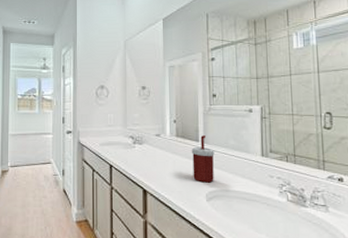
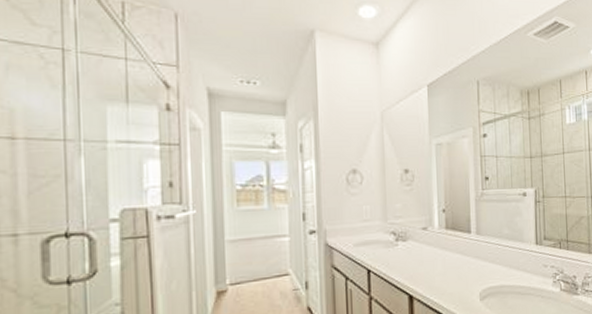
soap dispenser: present [191,135,215,183] -> none [463,225,488,280]

